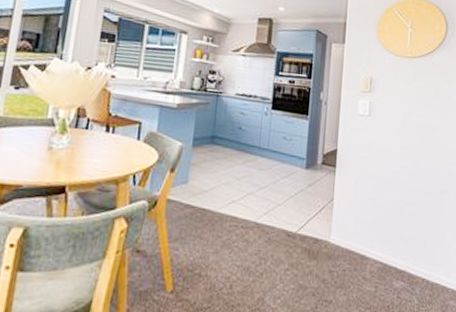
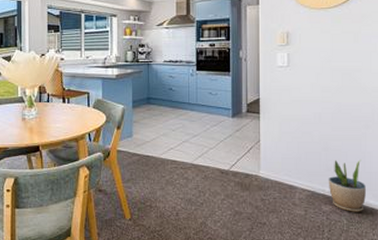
potted plant: none [401,228,439,291] -> present [328,159,366,212]

